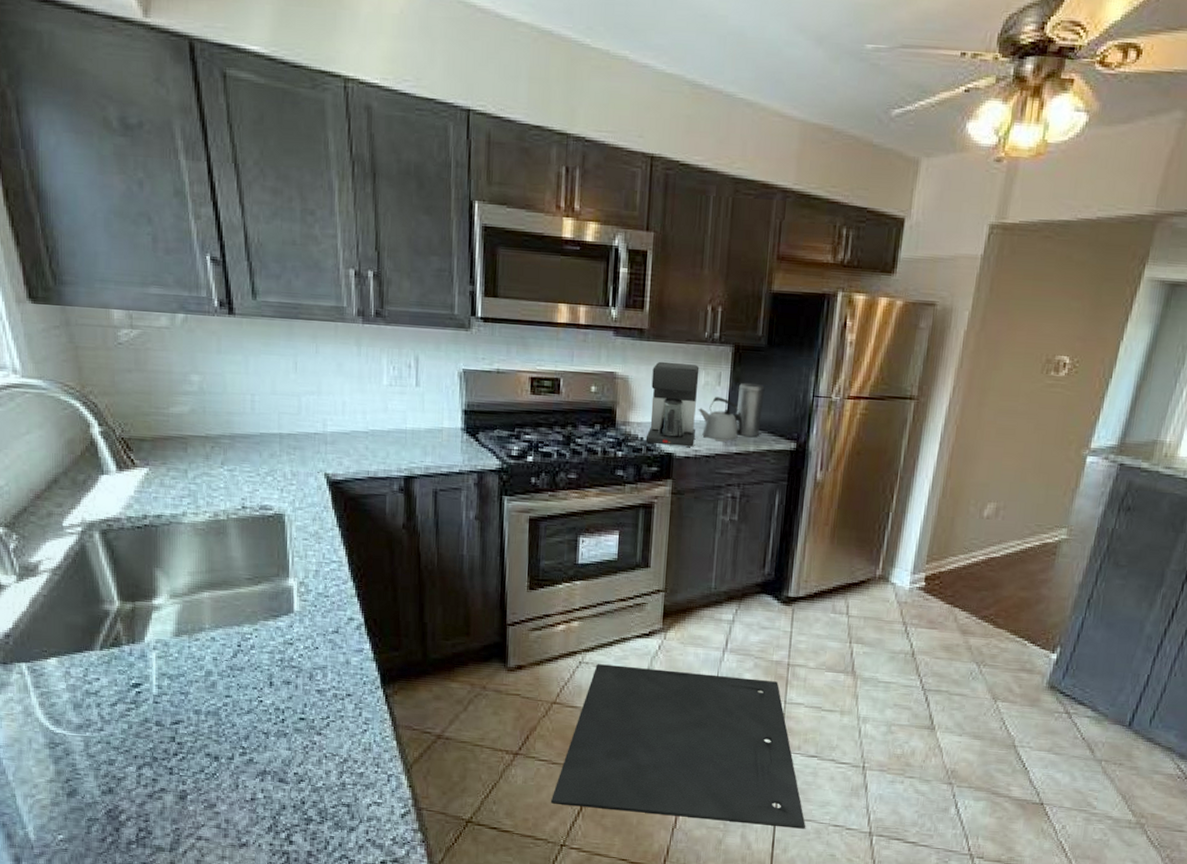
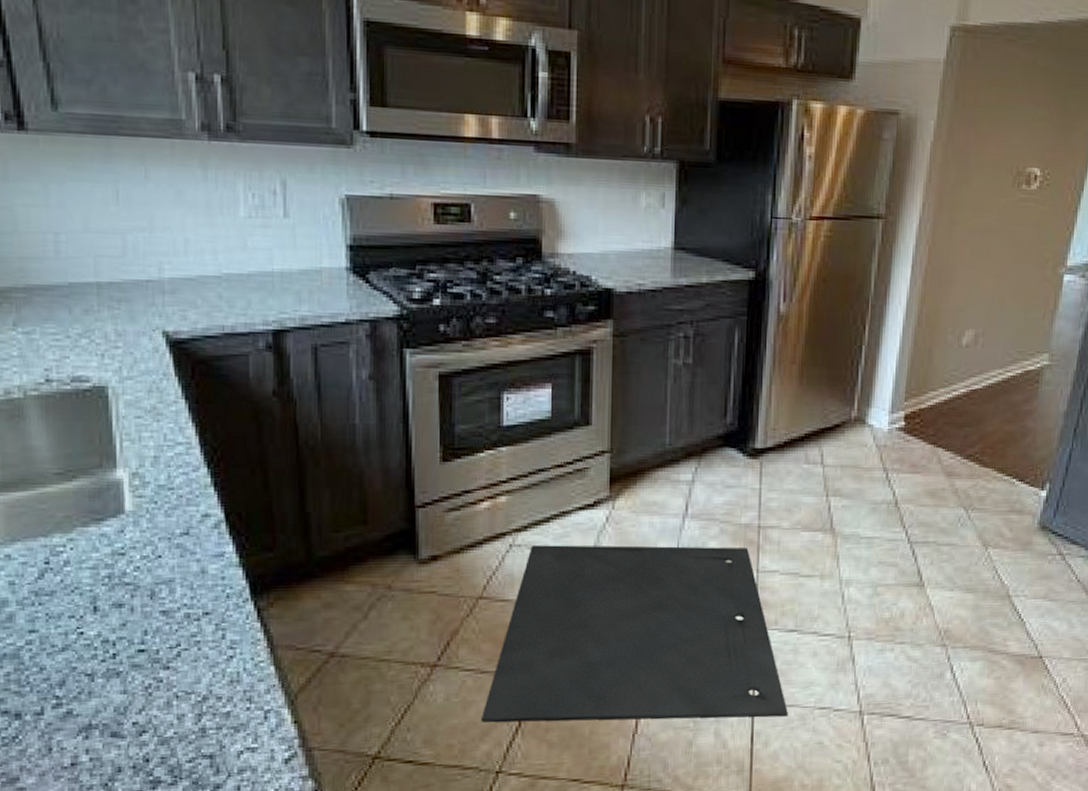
coffee maker: present [645,361,700,447] -> none [579,181,639,280]
kettle: present [698,396,743,443] -> none [640,221,694,274]
canister: present [736,382,765,438] -> none [684,203,716,267]

